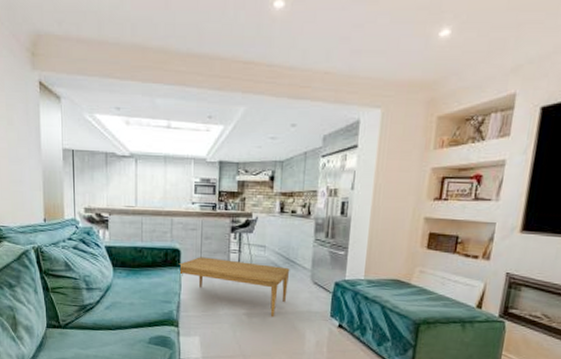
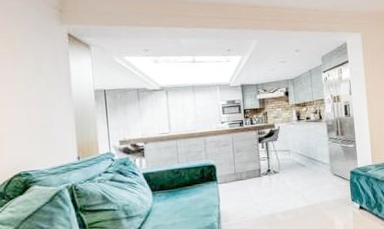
coffee table: present [178,257,290,317] -> none [215,165,314,211]

